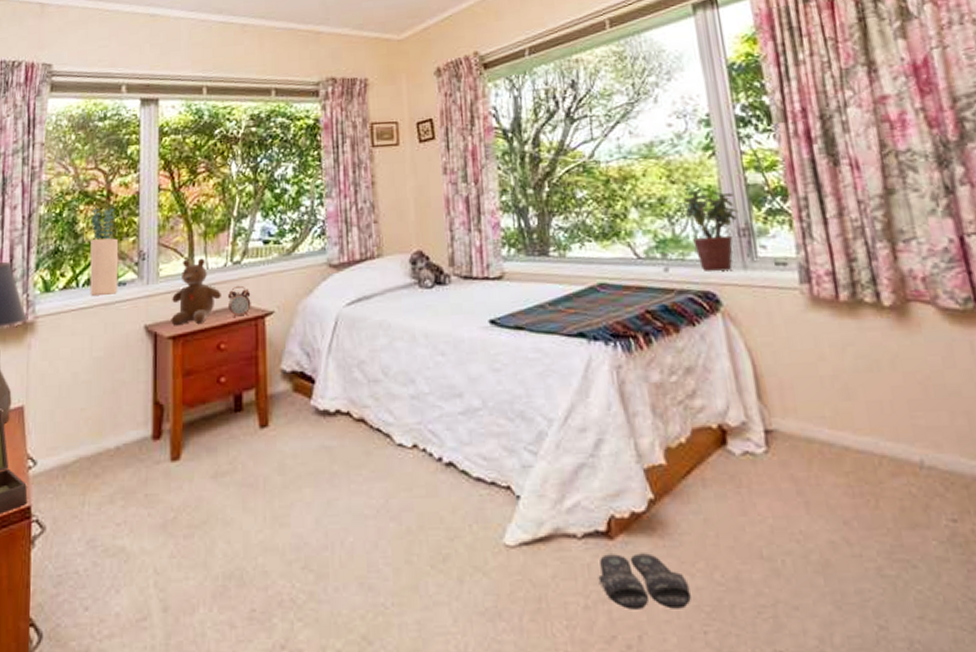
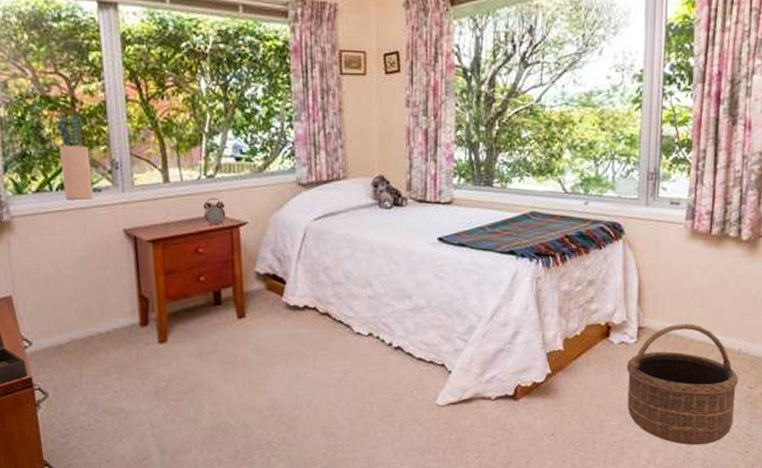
stuffed bear: present [171,258,221,326] -> none [149,170,197,231]
slippers: present [598,553,691,610] -> none [503,409,567,445]
potted plant: present [683,189,739,273] -> none [609,137,651,207]
basket: none [758,424,941,615] -> present [626,324,739,445]

